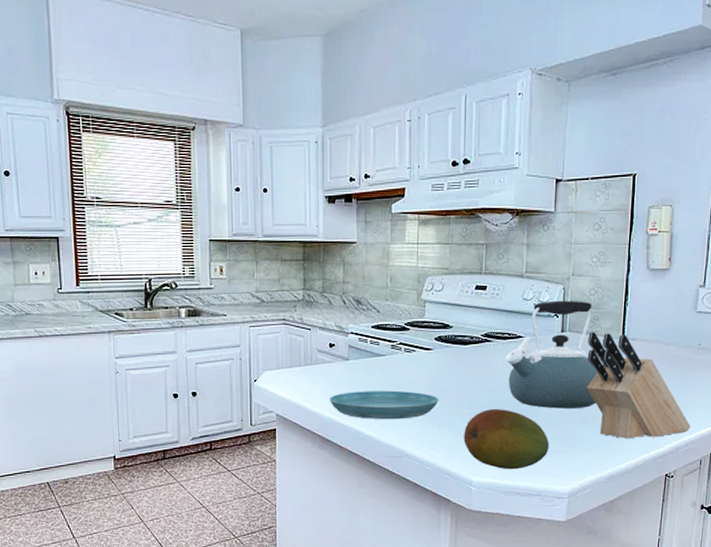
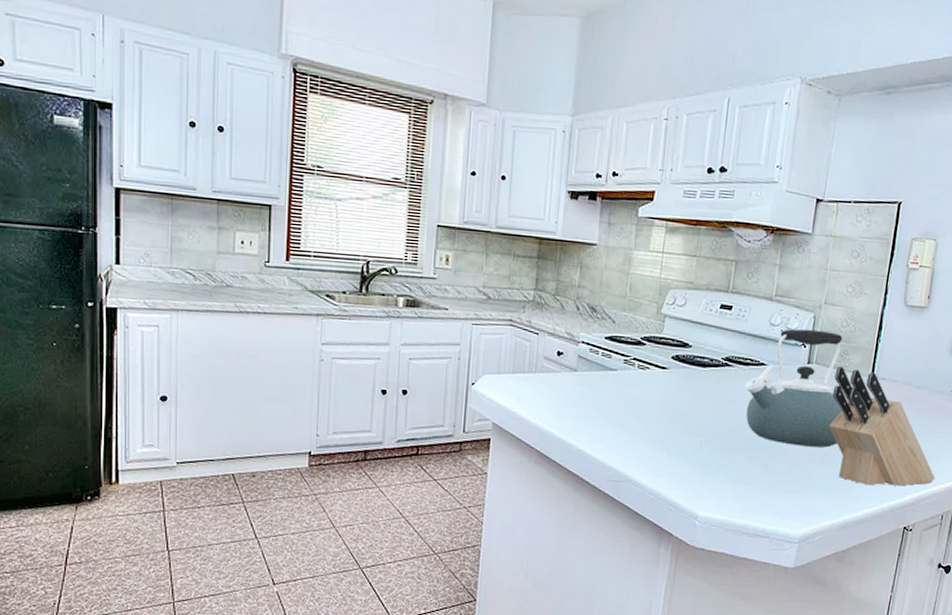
saucer: present [330,390,439,420] -> none [552,406,671,442]
fruit: present [464,409,549,470] -> none [692,439,784,507]

